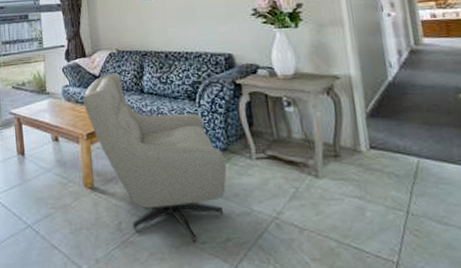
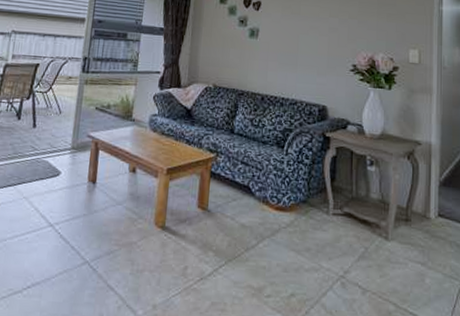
armchair: present [83,73,227,244] -> none [169,108,304,296]

